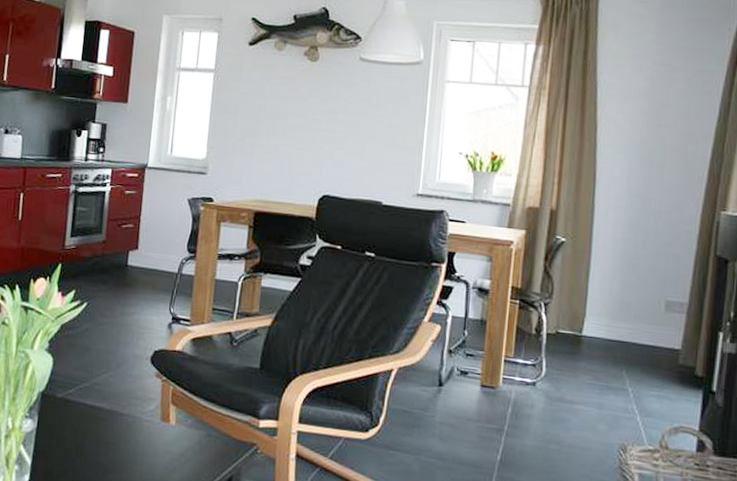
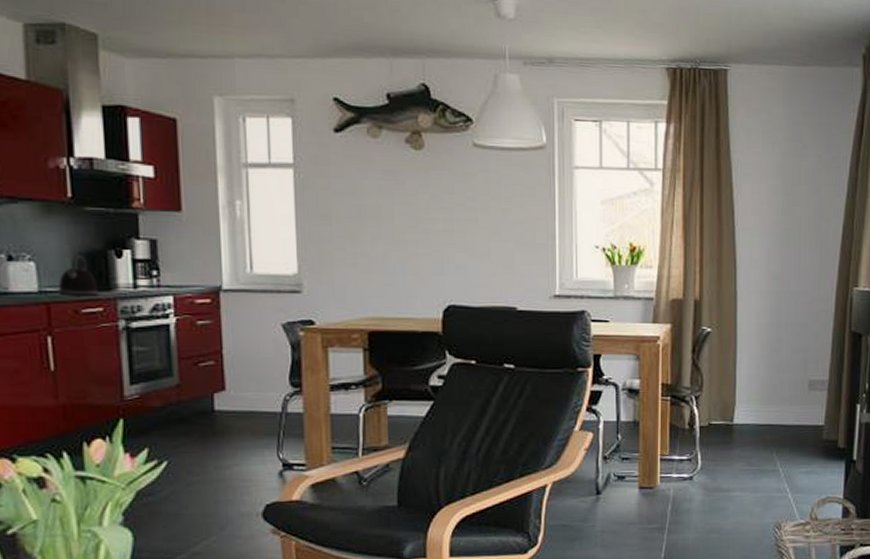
kettle: none [33,132,61,166] -> present [58,255,99,298]

